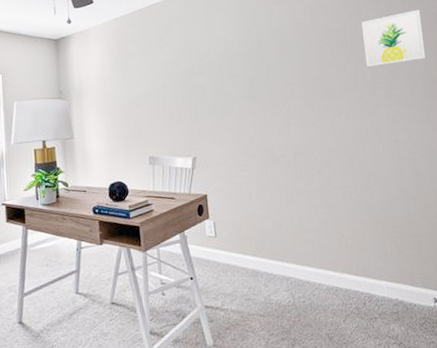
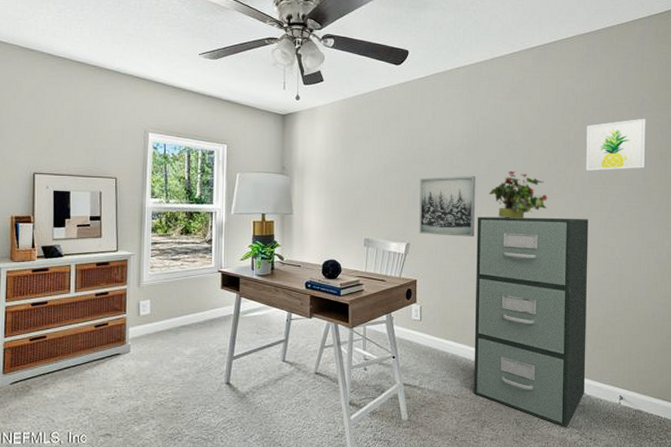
wall art: none [199,82,261,147] -> present [419,175,476,237]
filing cabinet: none [262,115,396,339] -> present [474,216,589,428]
potted plant: none [270,73,332,122] -> present [488,170,548,218]

